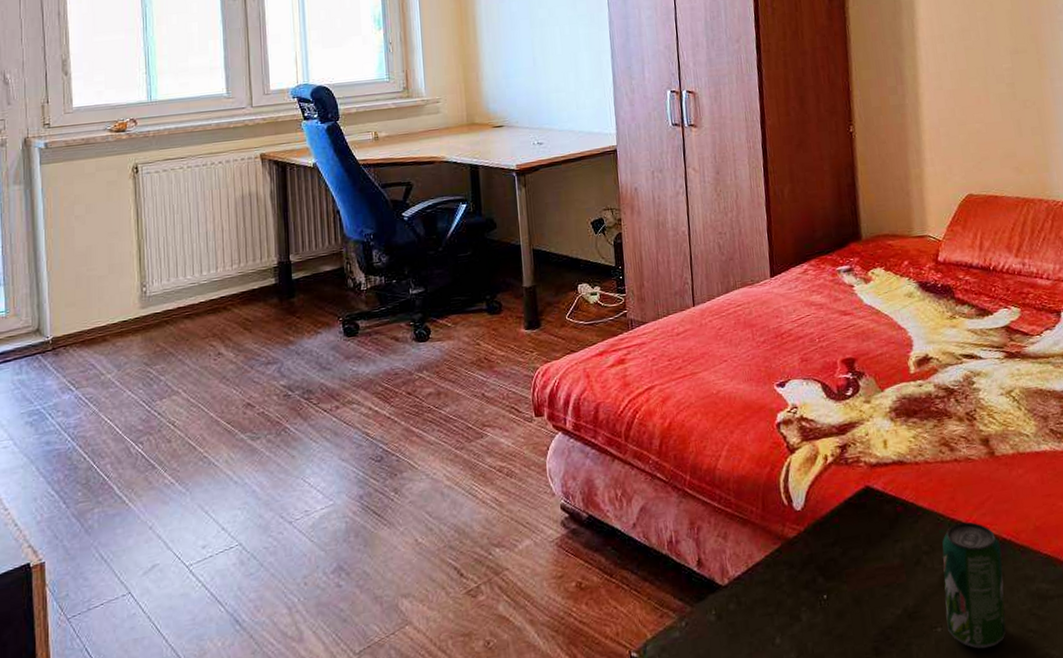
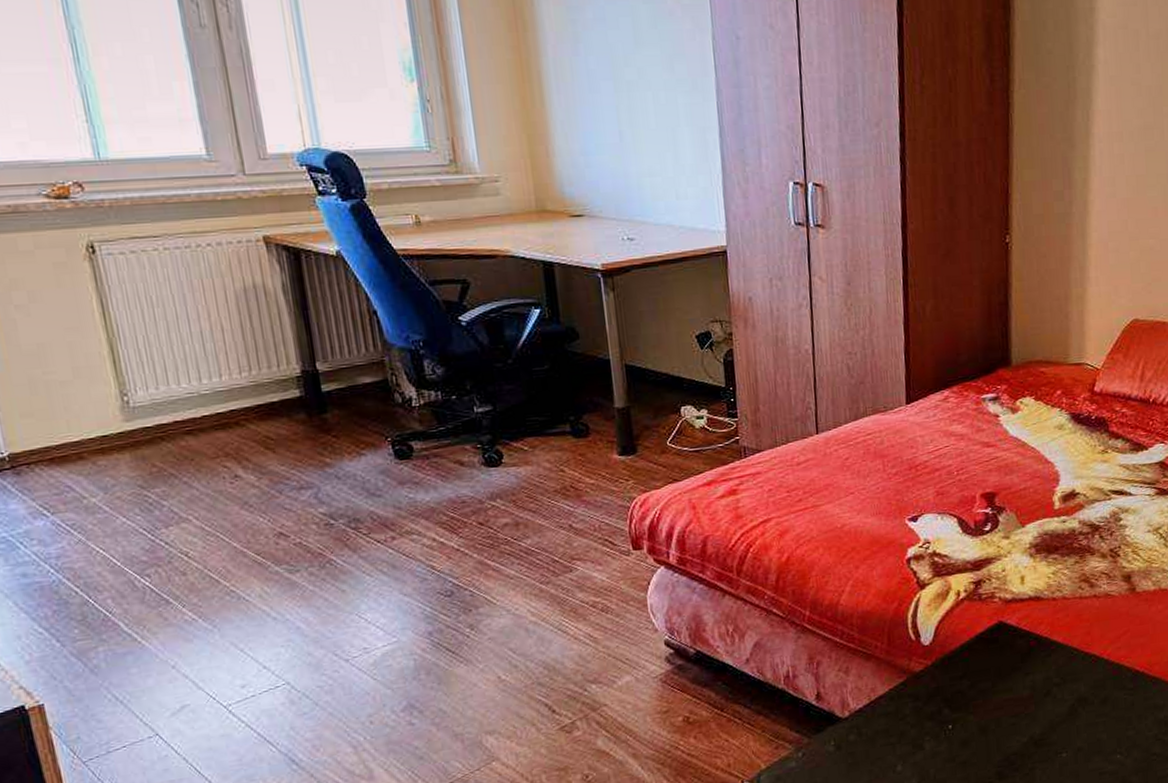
beverage can: present [942,521,1007,649] -> none [1072,655,1133,772]

